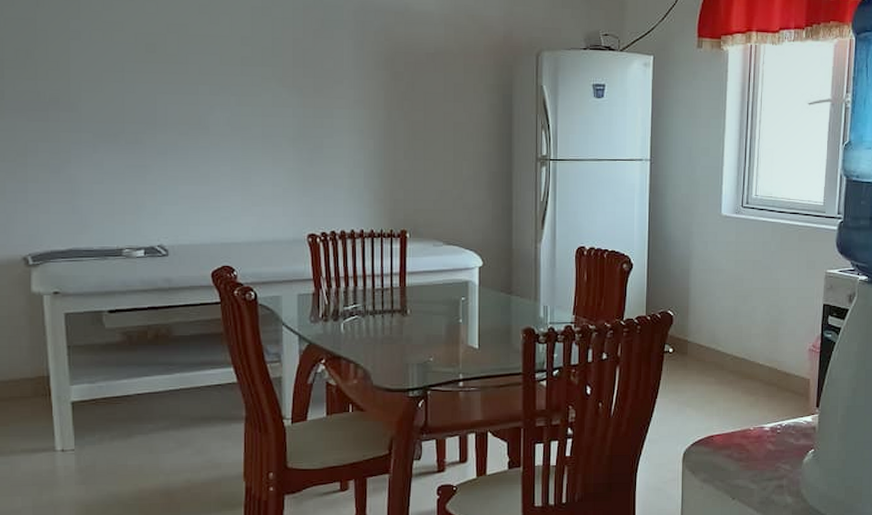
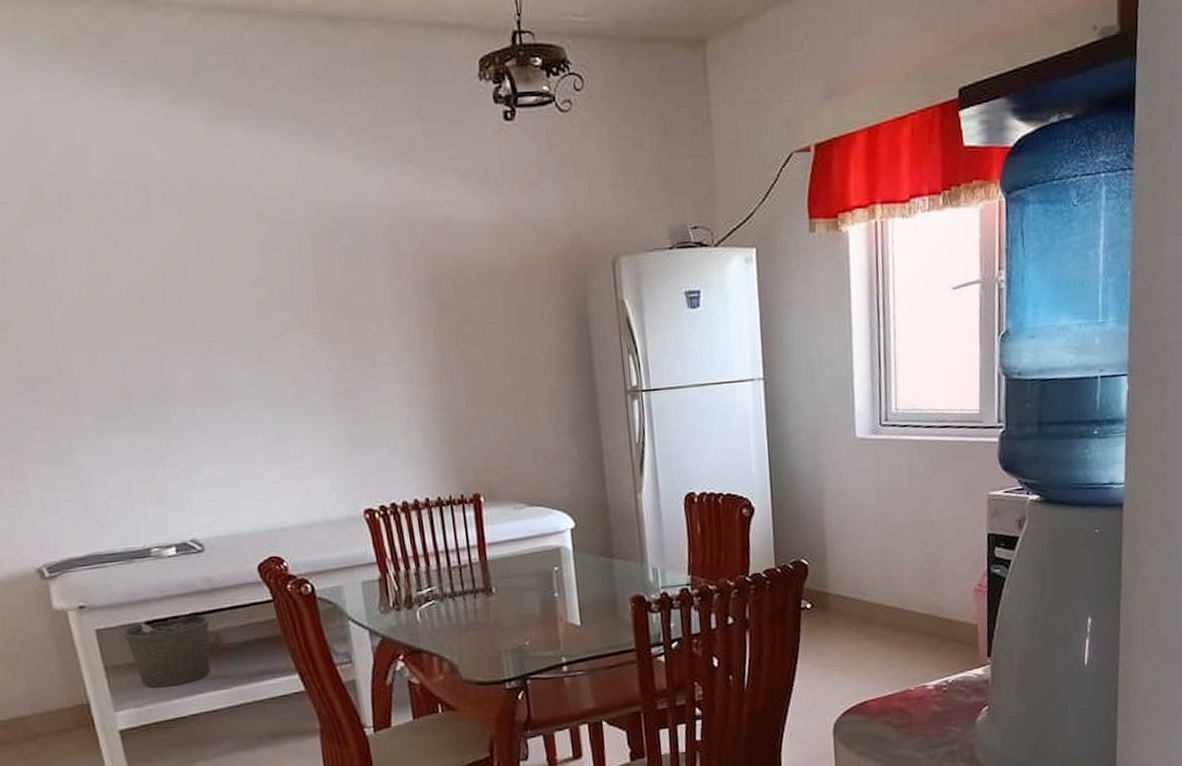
basket: none [88,308,165,368] -> present [122,614,211,688]

